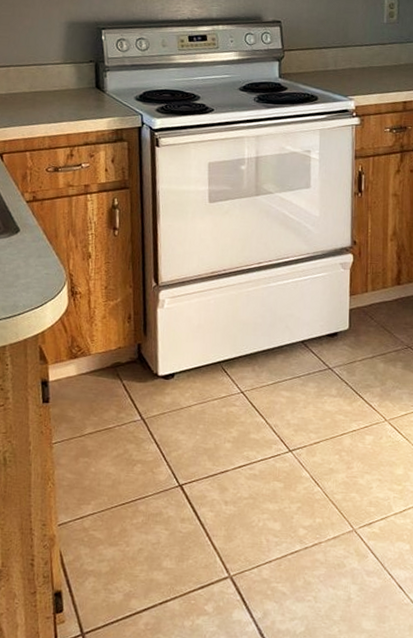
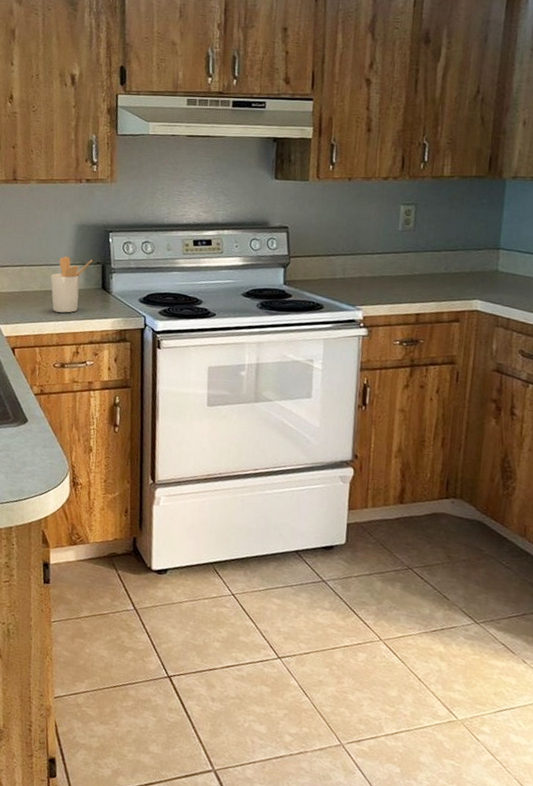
utensil holder: none [39,54,85,114] -> present [50,256,93,313]

